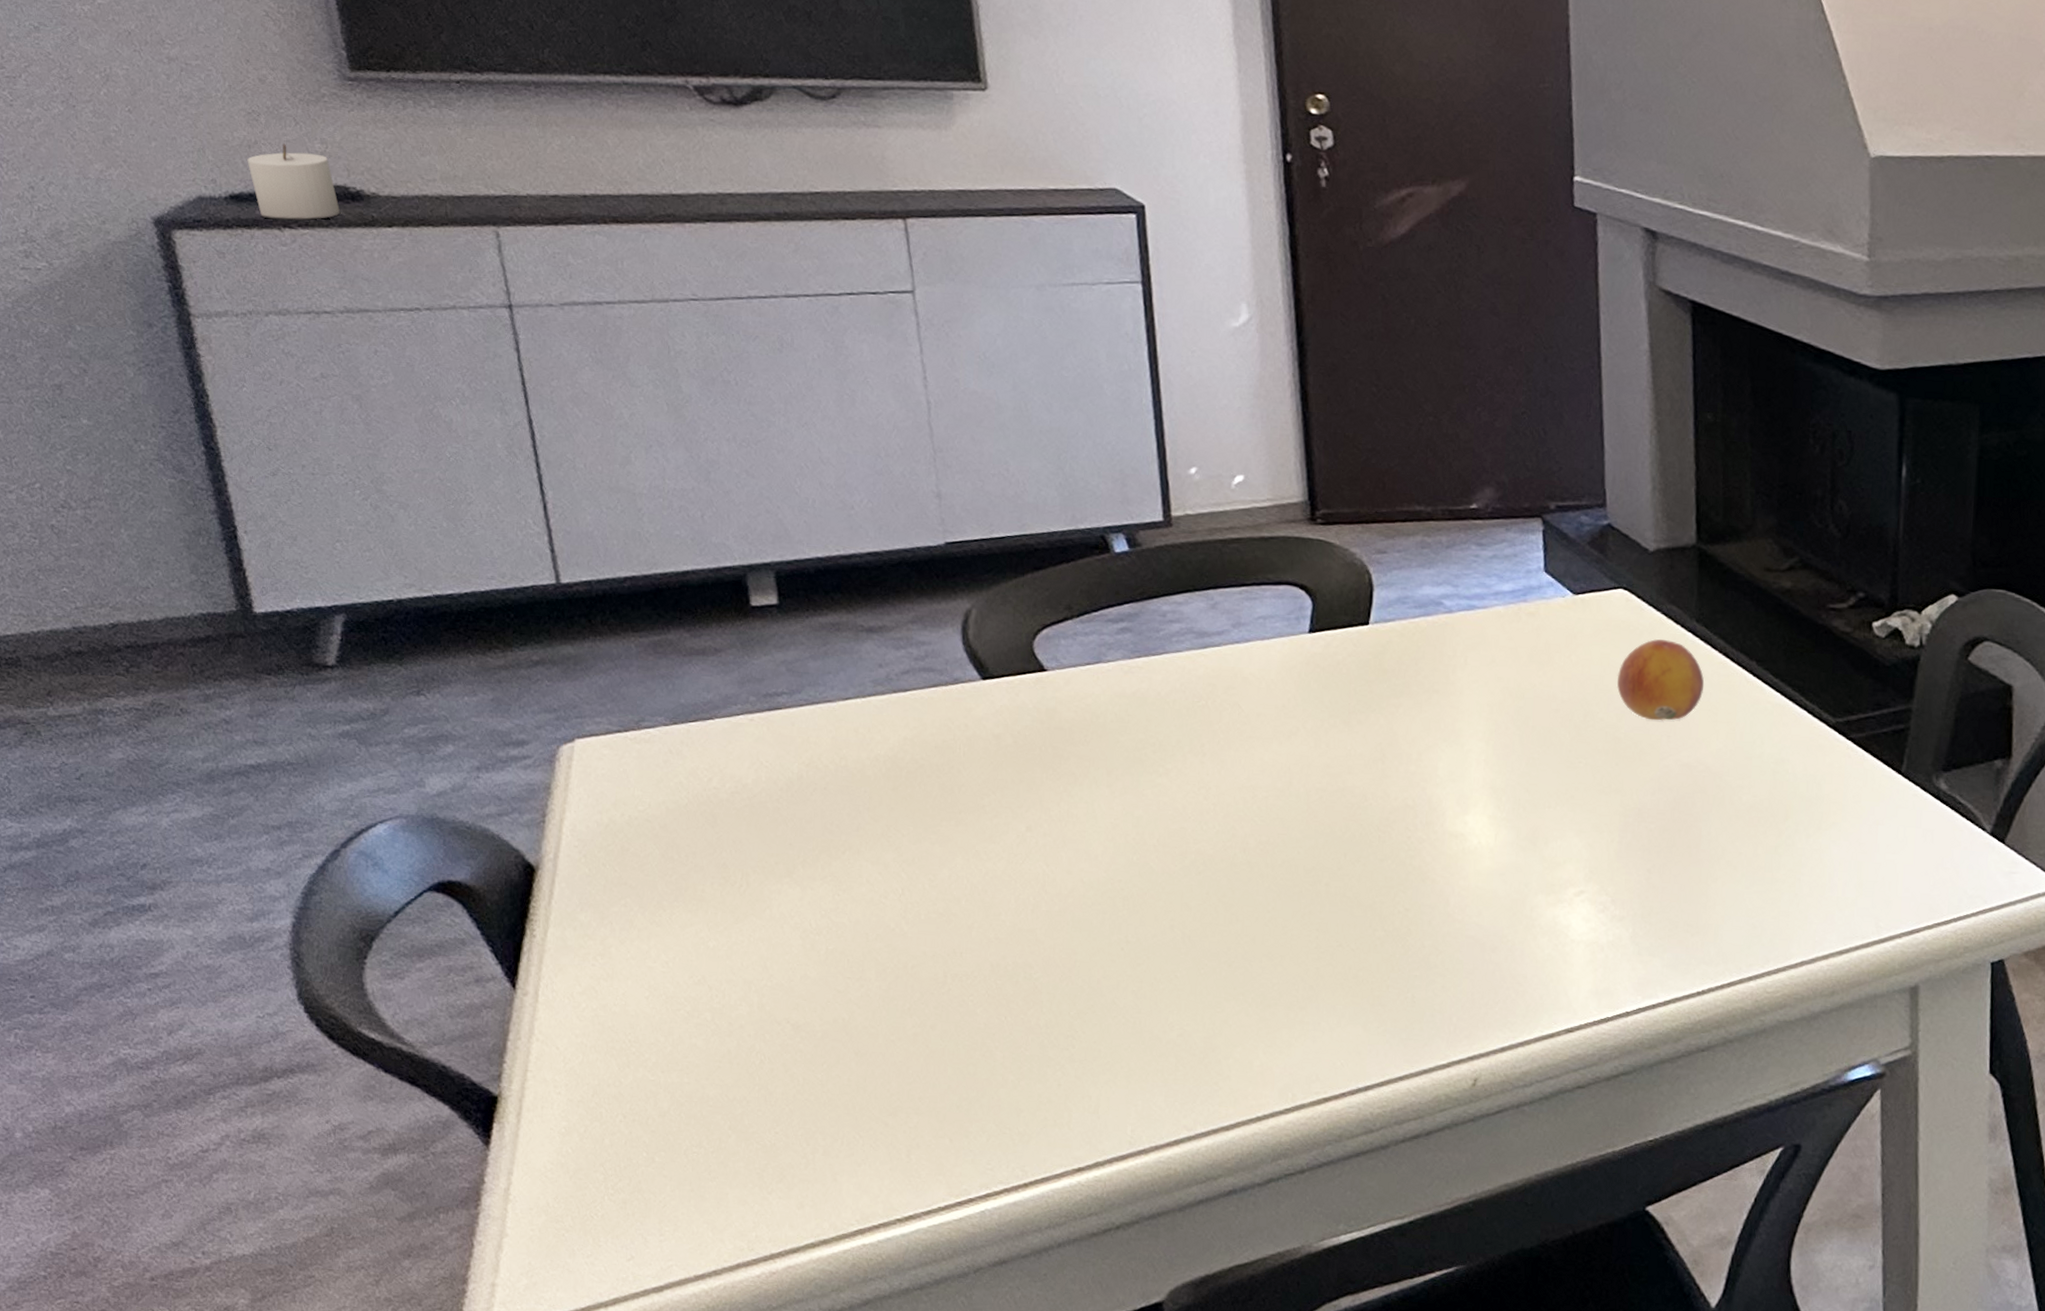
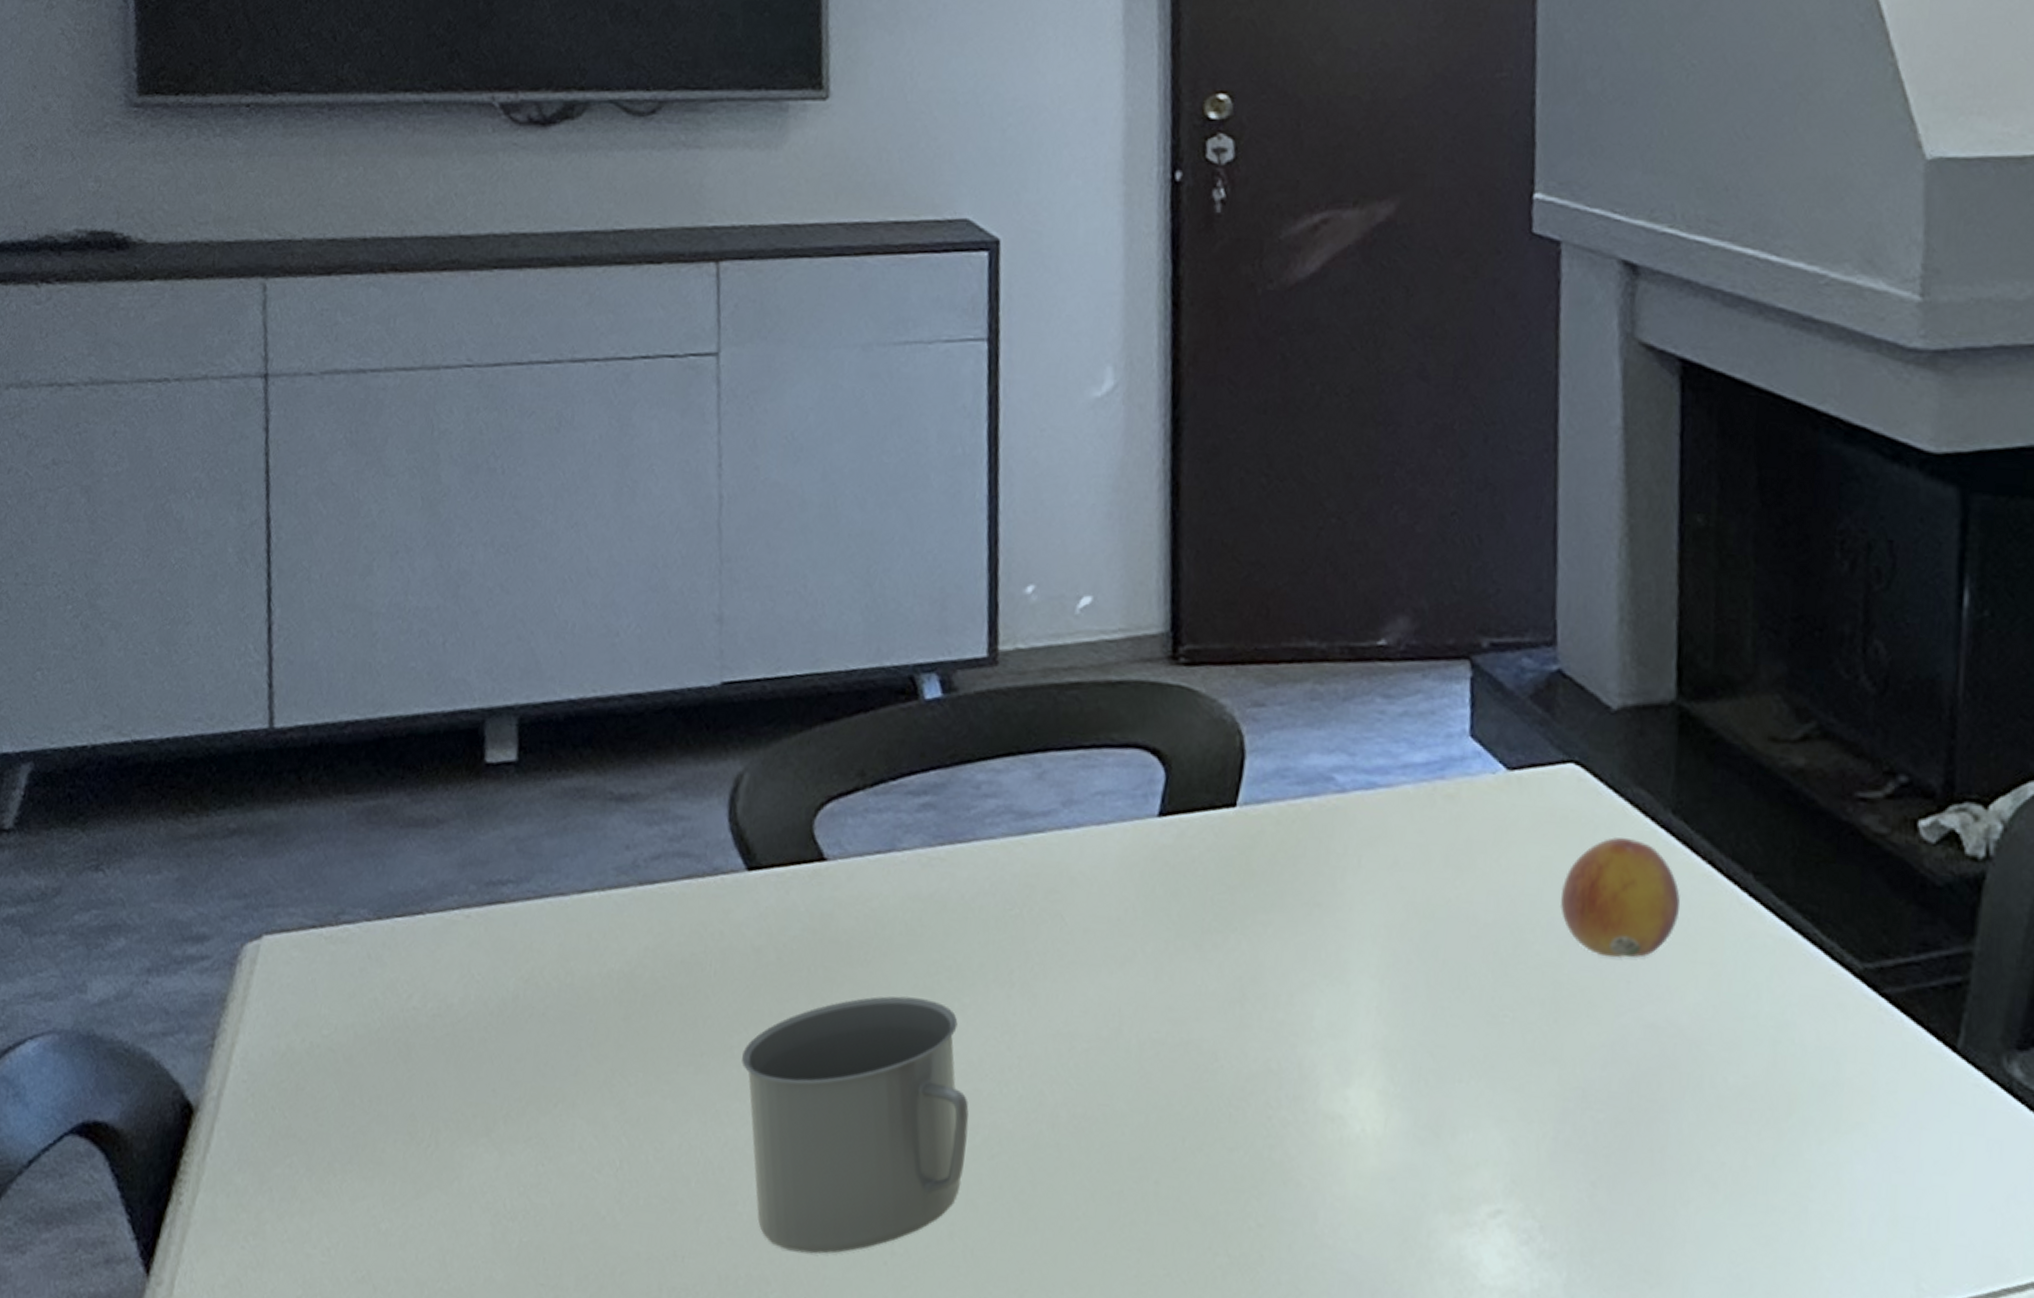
candle: present [247,143,341,222] -> none [15,182,103,275]
mug: none [993,765,1179,946] -> present [742,996,969,1254]

